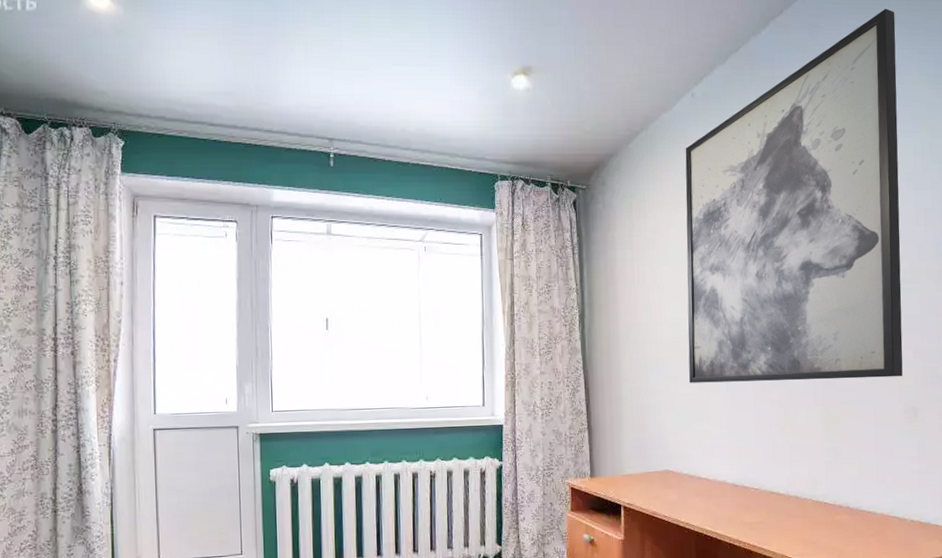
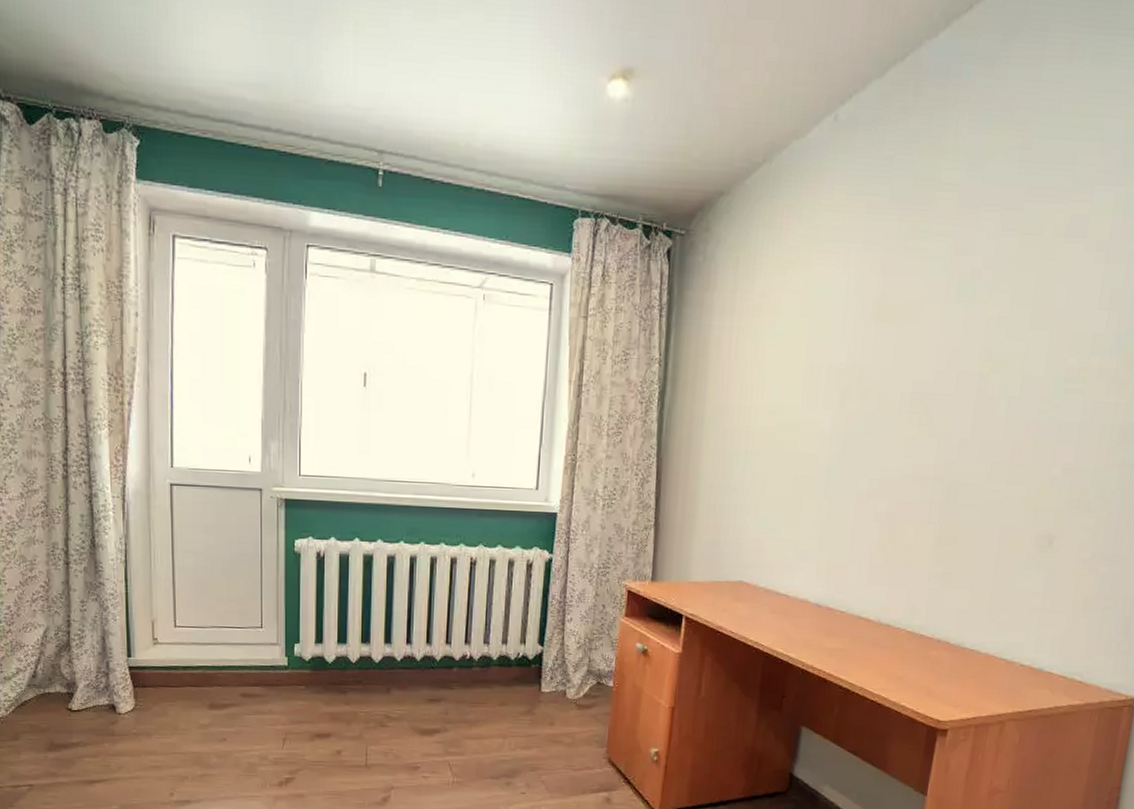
wall art: present [685,8,903,383] -> none [781,8,1126,497]

